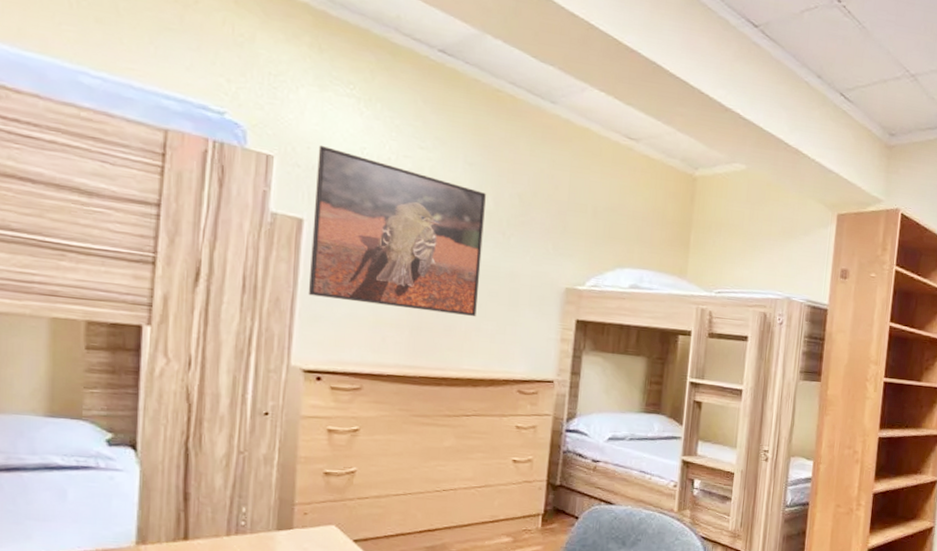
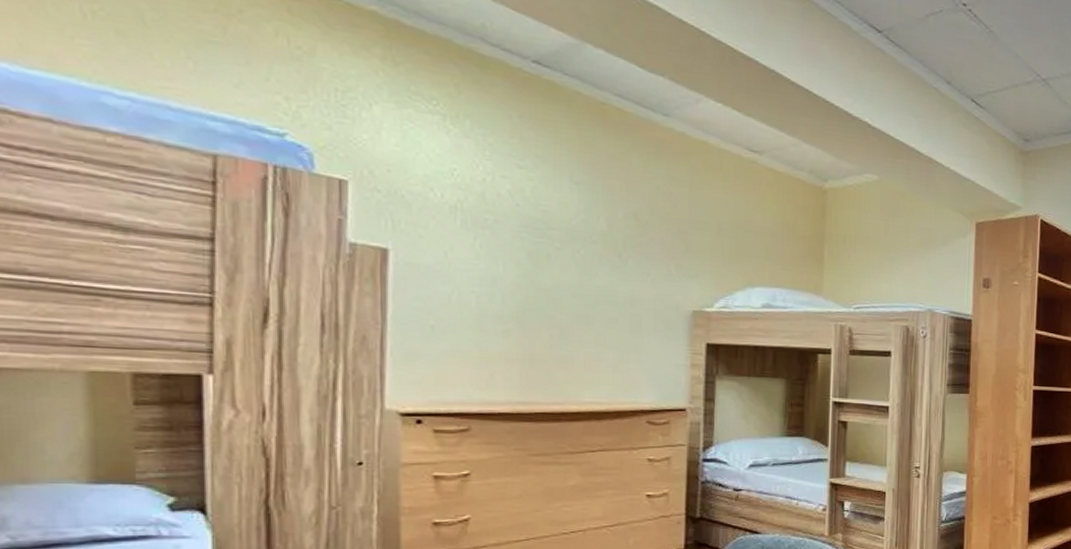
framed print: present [308,146,486,317] -> none [399,168,597,346]

